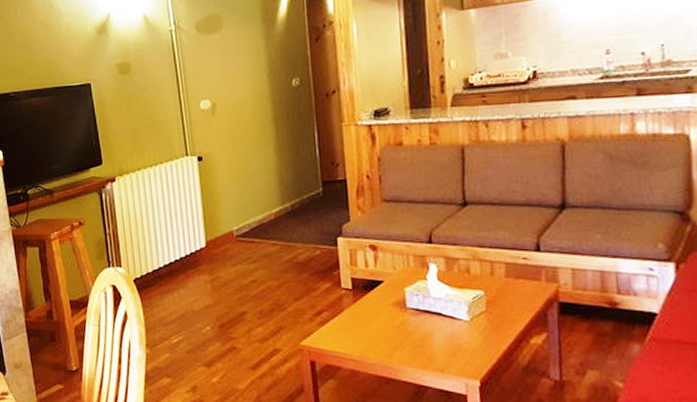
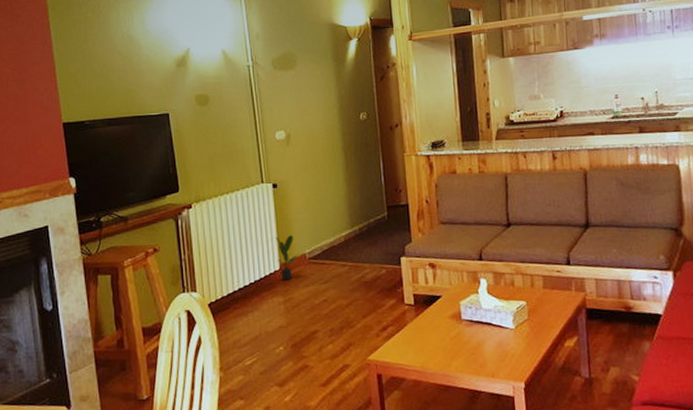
potted plant: none [201,210,225,258] -> present [276,234,298,280]

